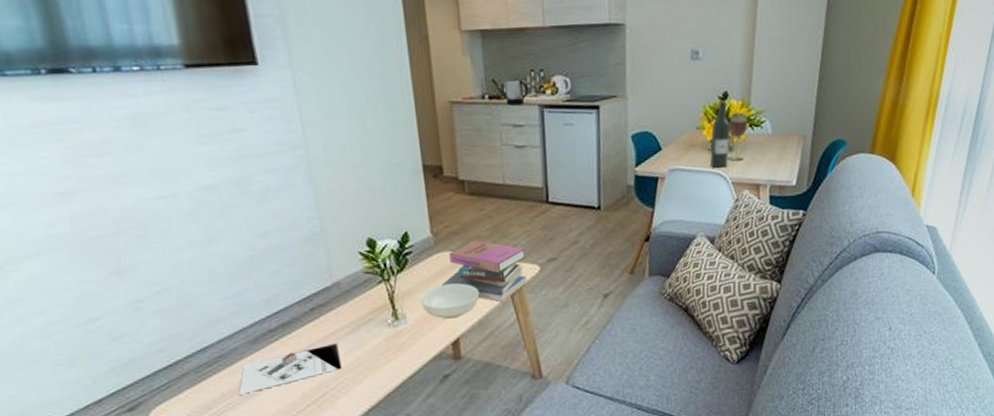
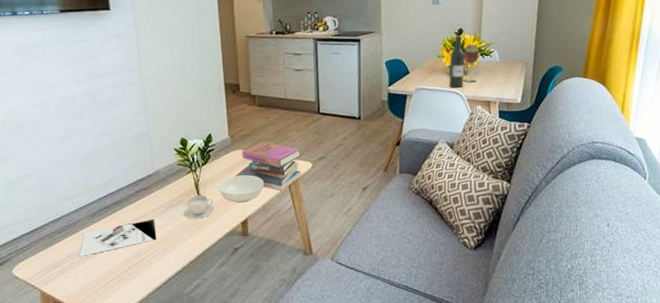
teacup: none [375,310,415,342] -> present [183,194,214,219]
kettle: present [503,78,528,106] -> none [287,19,306,39]

